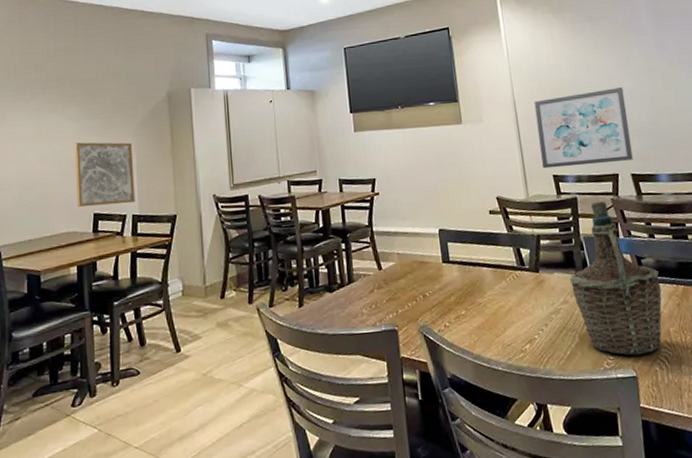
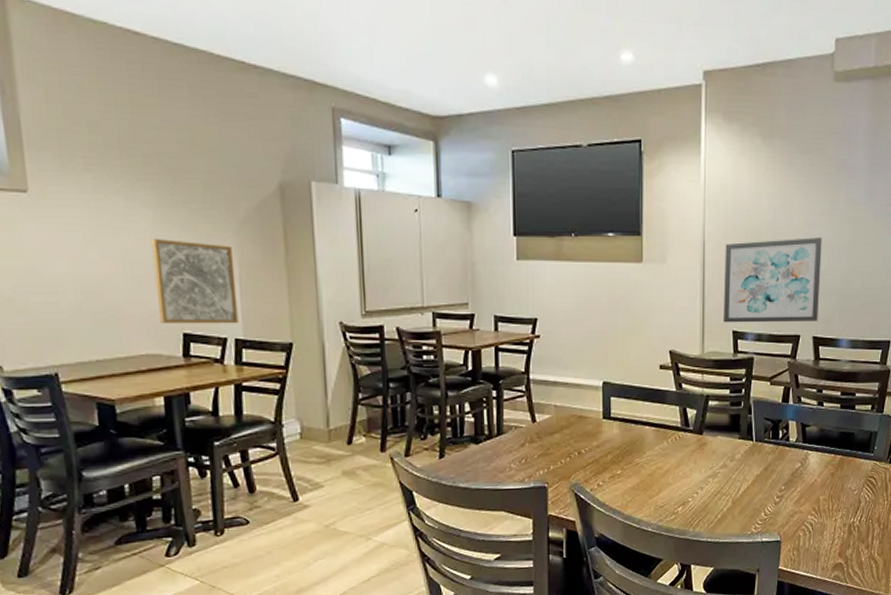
bottle: present [569,201,662,356] -> none [732,363,820,521]

